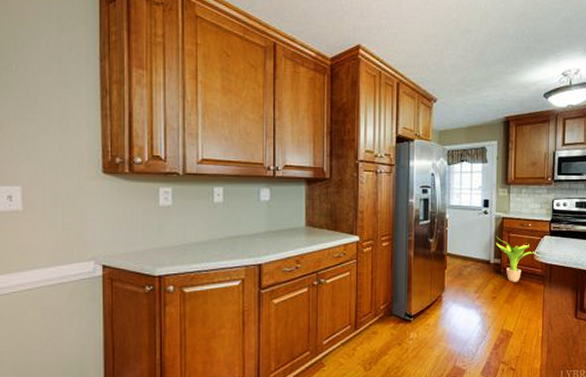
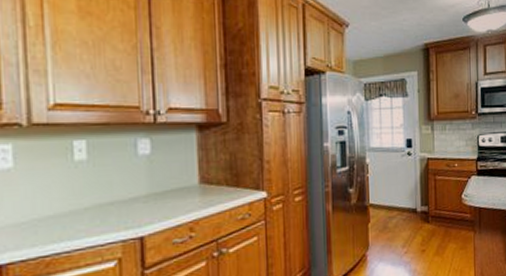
potted plant: present [496,237,536,282] -> none [422,181,464,231]

